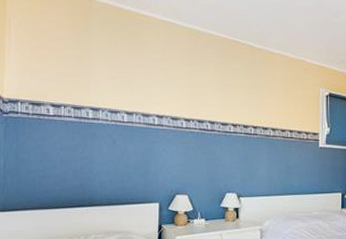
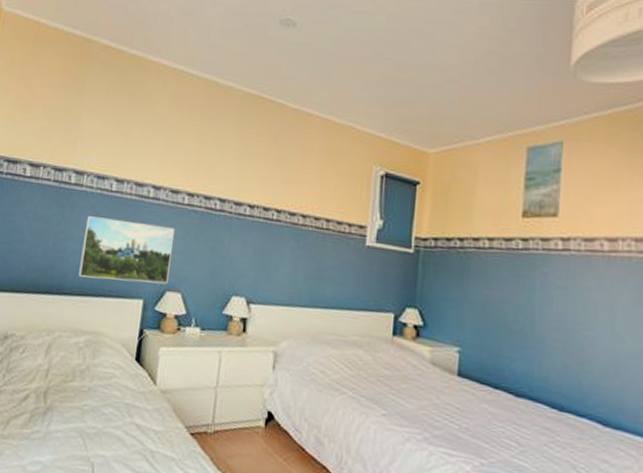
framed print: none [105,143,177,191] -> present [78,216,175,284]

